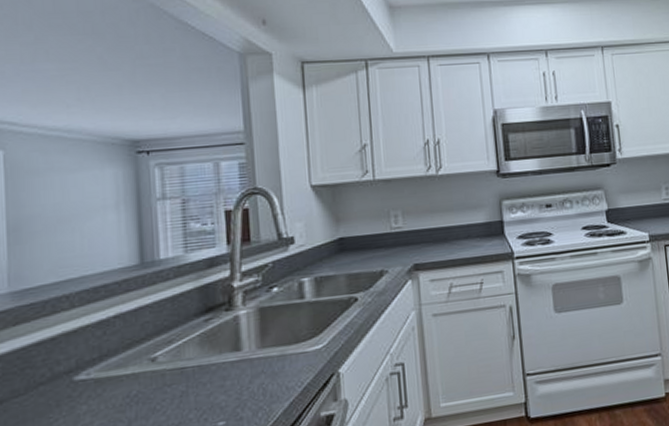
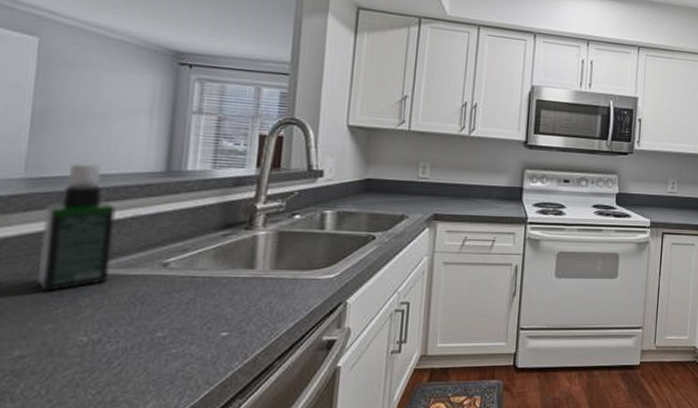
spray bottle: none [32,267,101,404] -> present [36,162,116,291]

